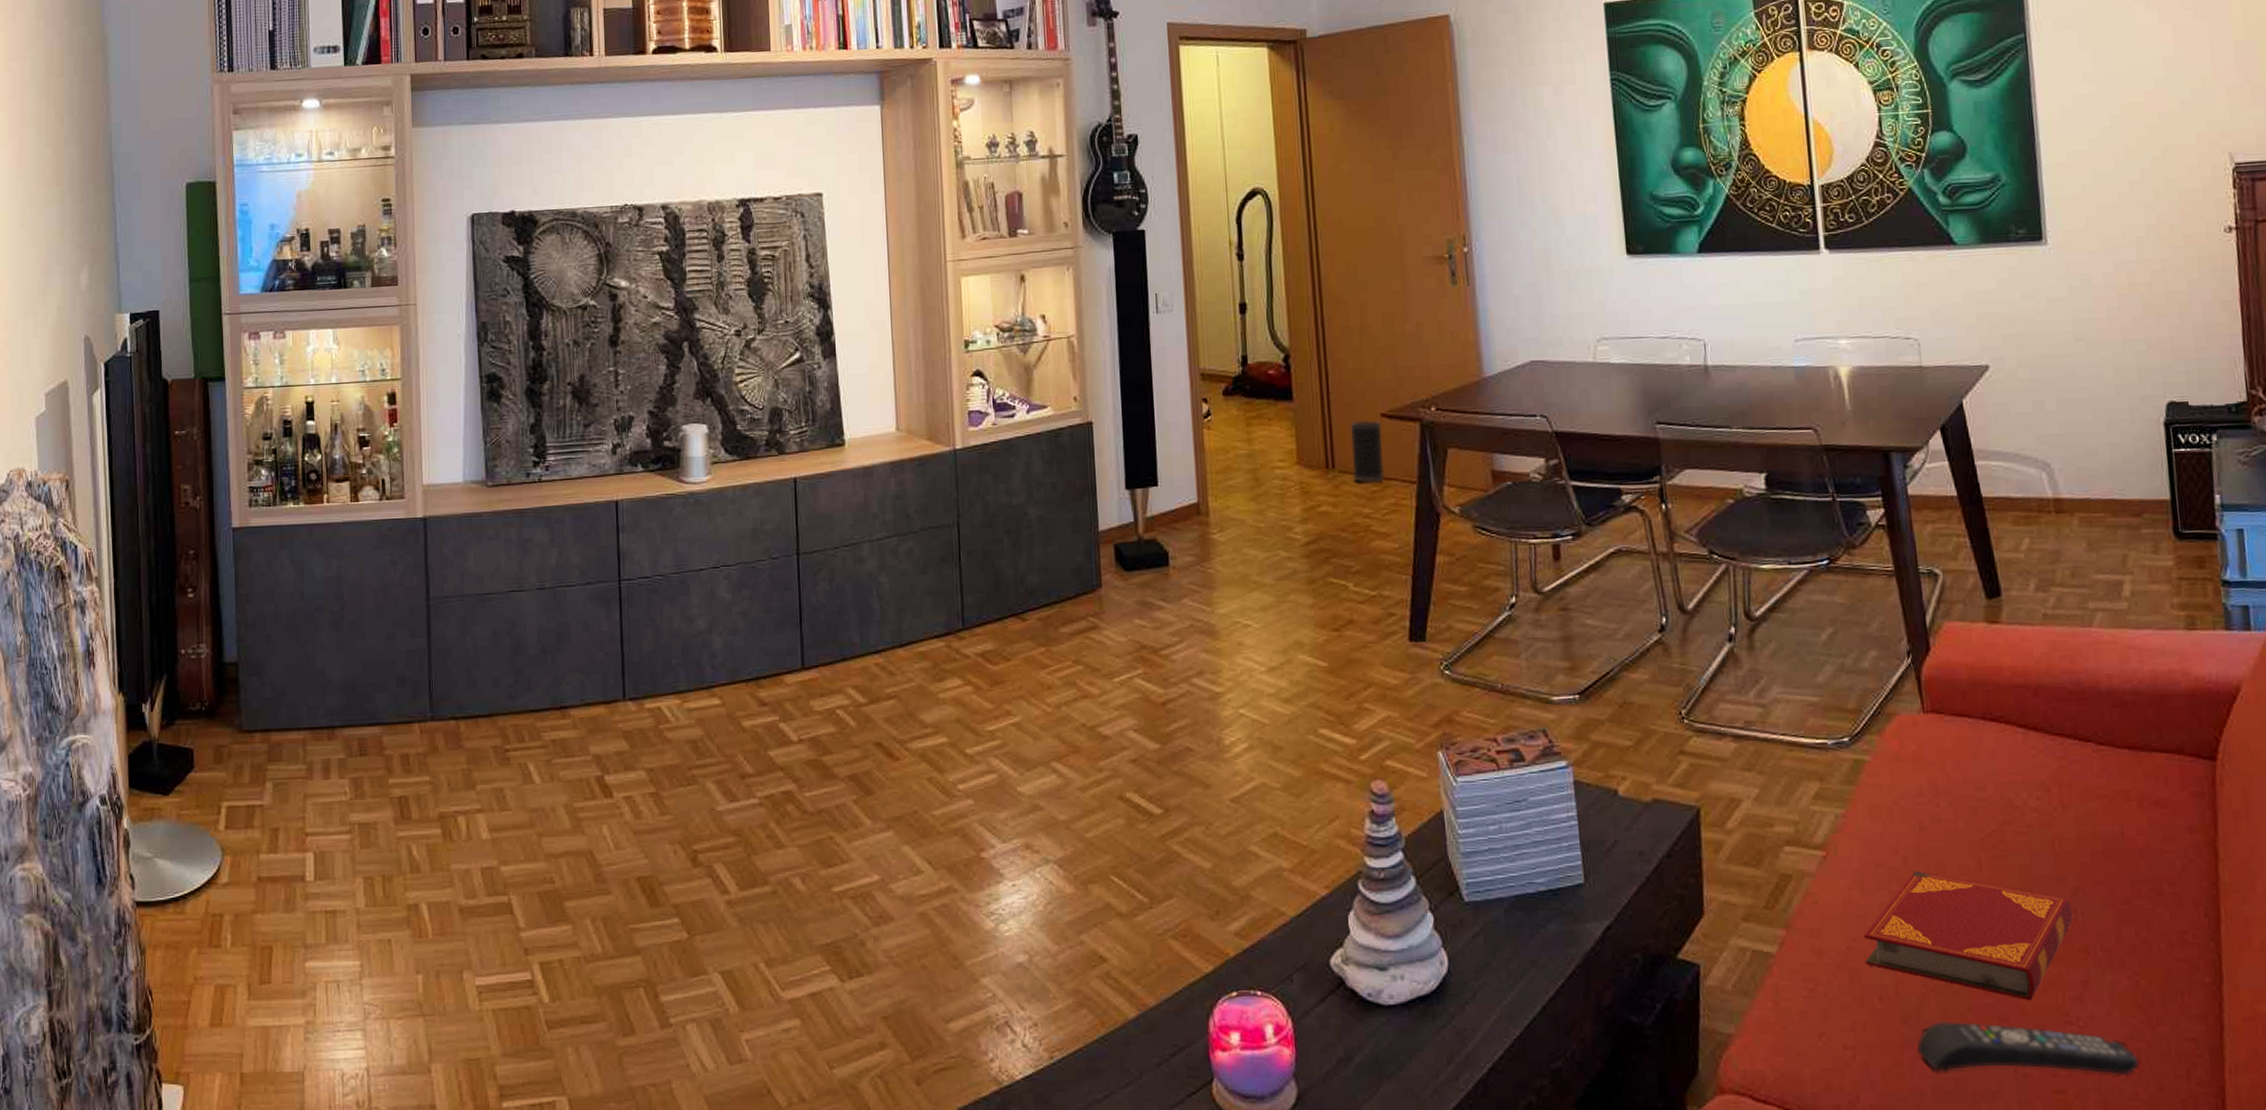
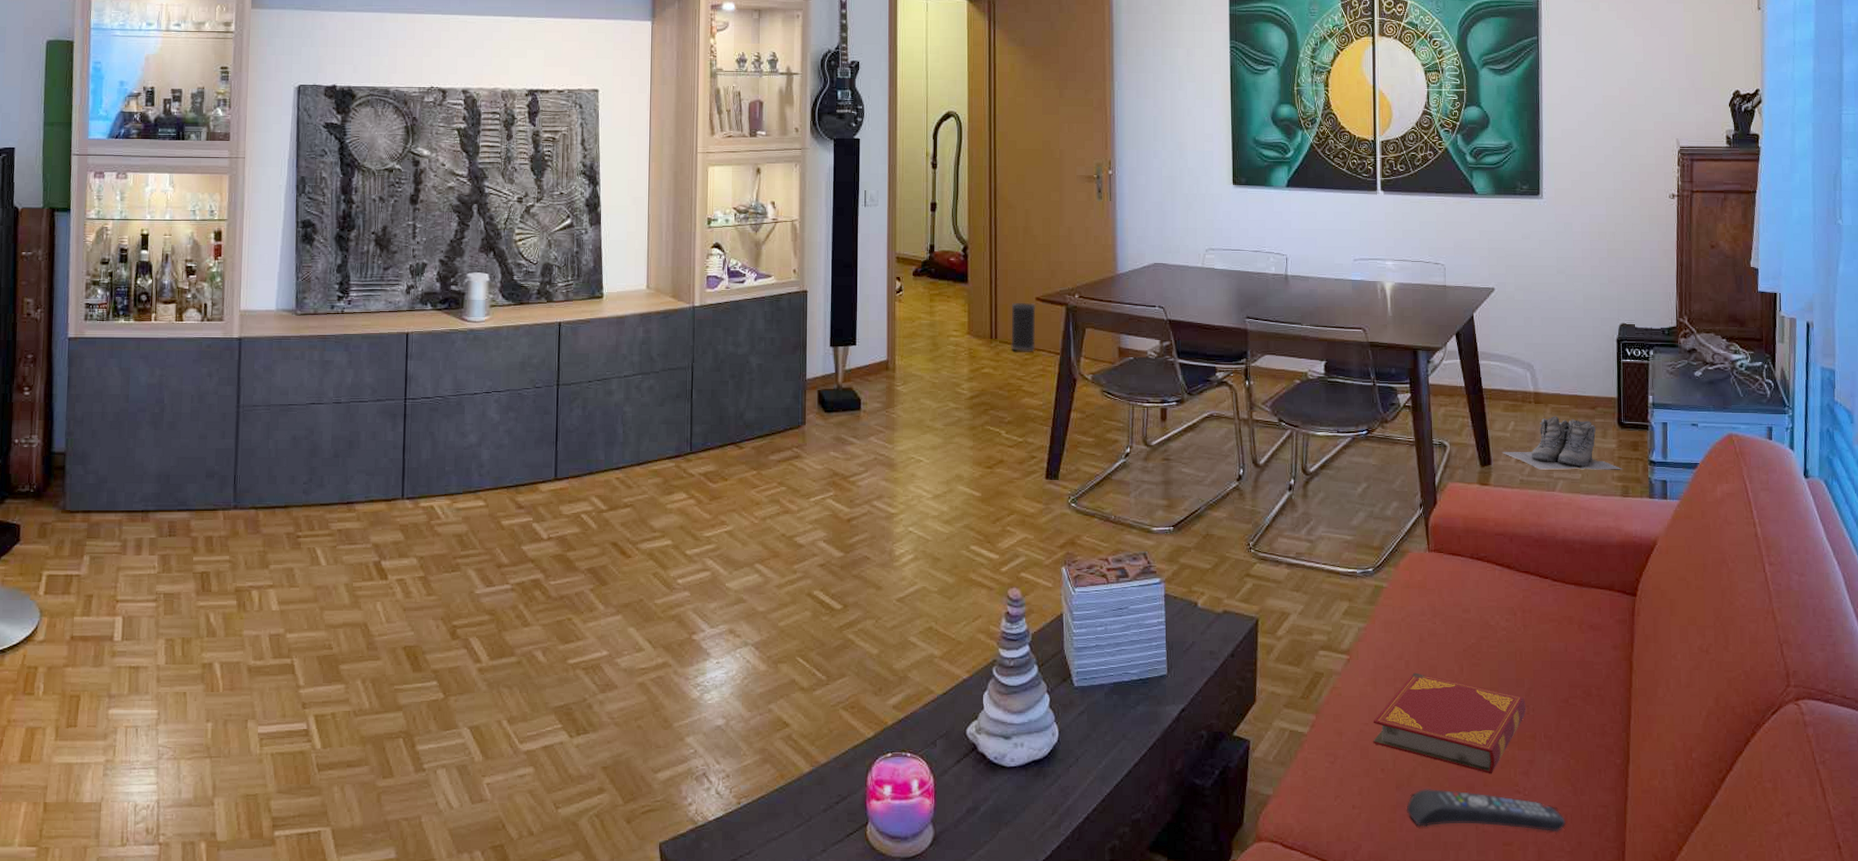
boots: none [2014,528,2185,599] -> present [1501,416,1622,470]

